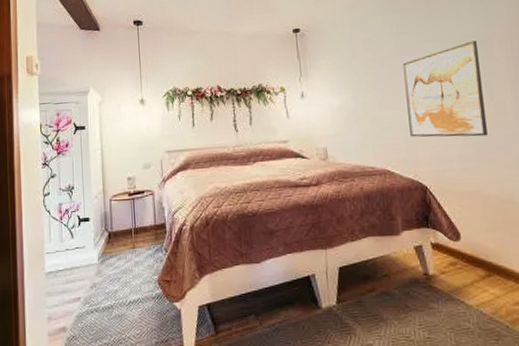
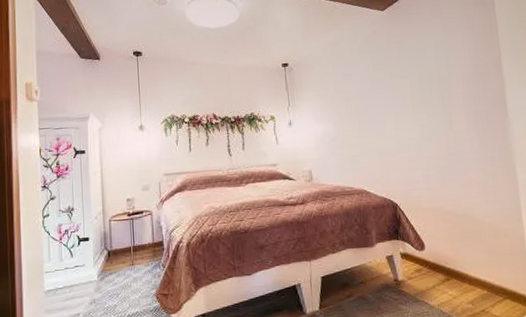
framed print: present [403,40,488,137] -> none [378,77,448,161]

